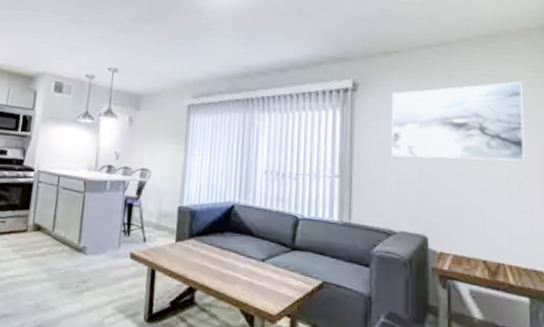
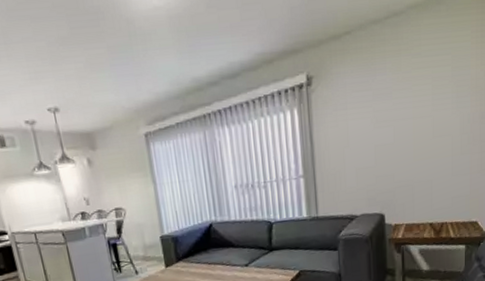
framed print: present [391,81,525,161] -> none [345,45,468,147]

